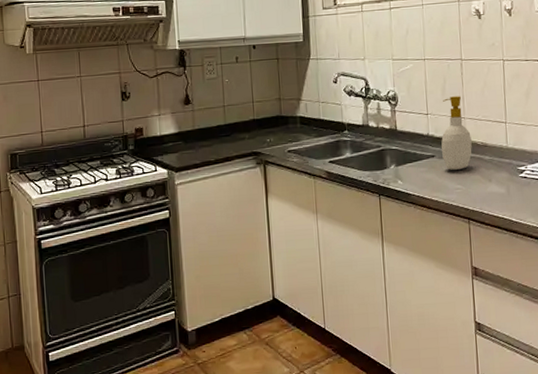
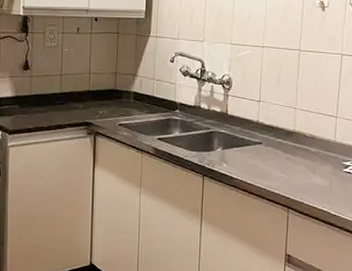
soap bottle: present [441,96,472,170] -> none [269,86,300,159]

